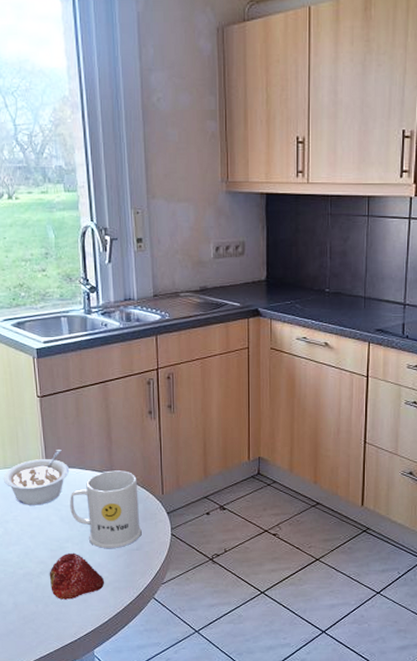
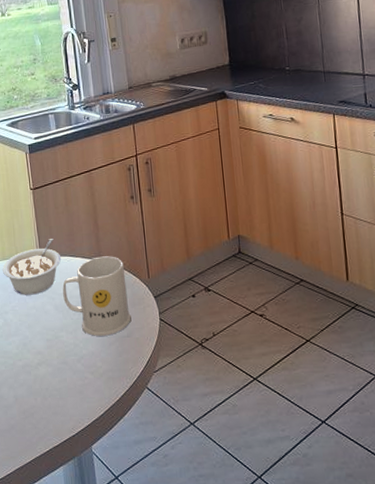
fruit: present [49,552,105,600] -> none [46,342,99,392]

